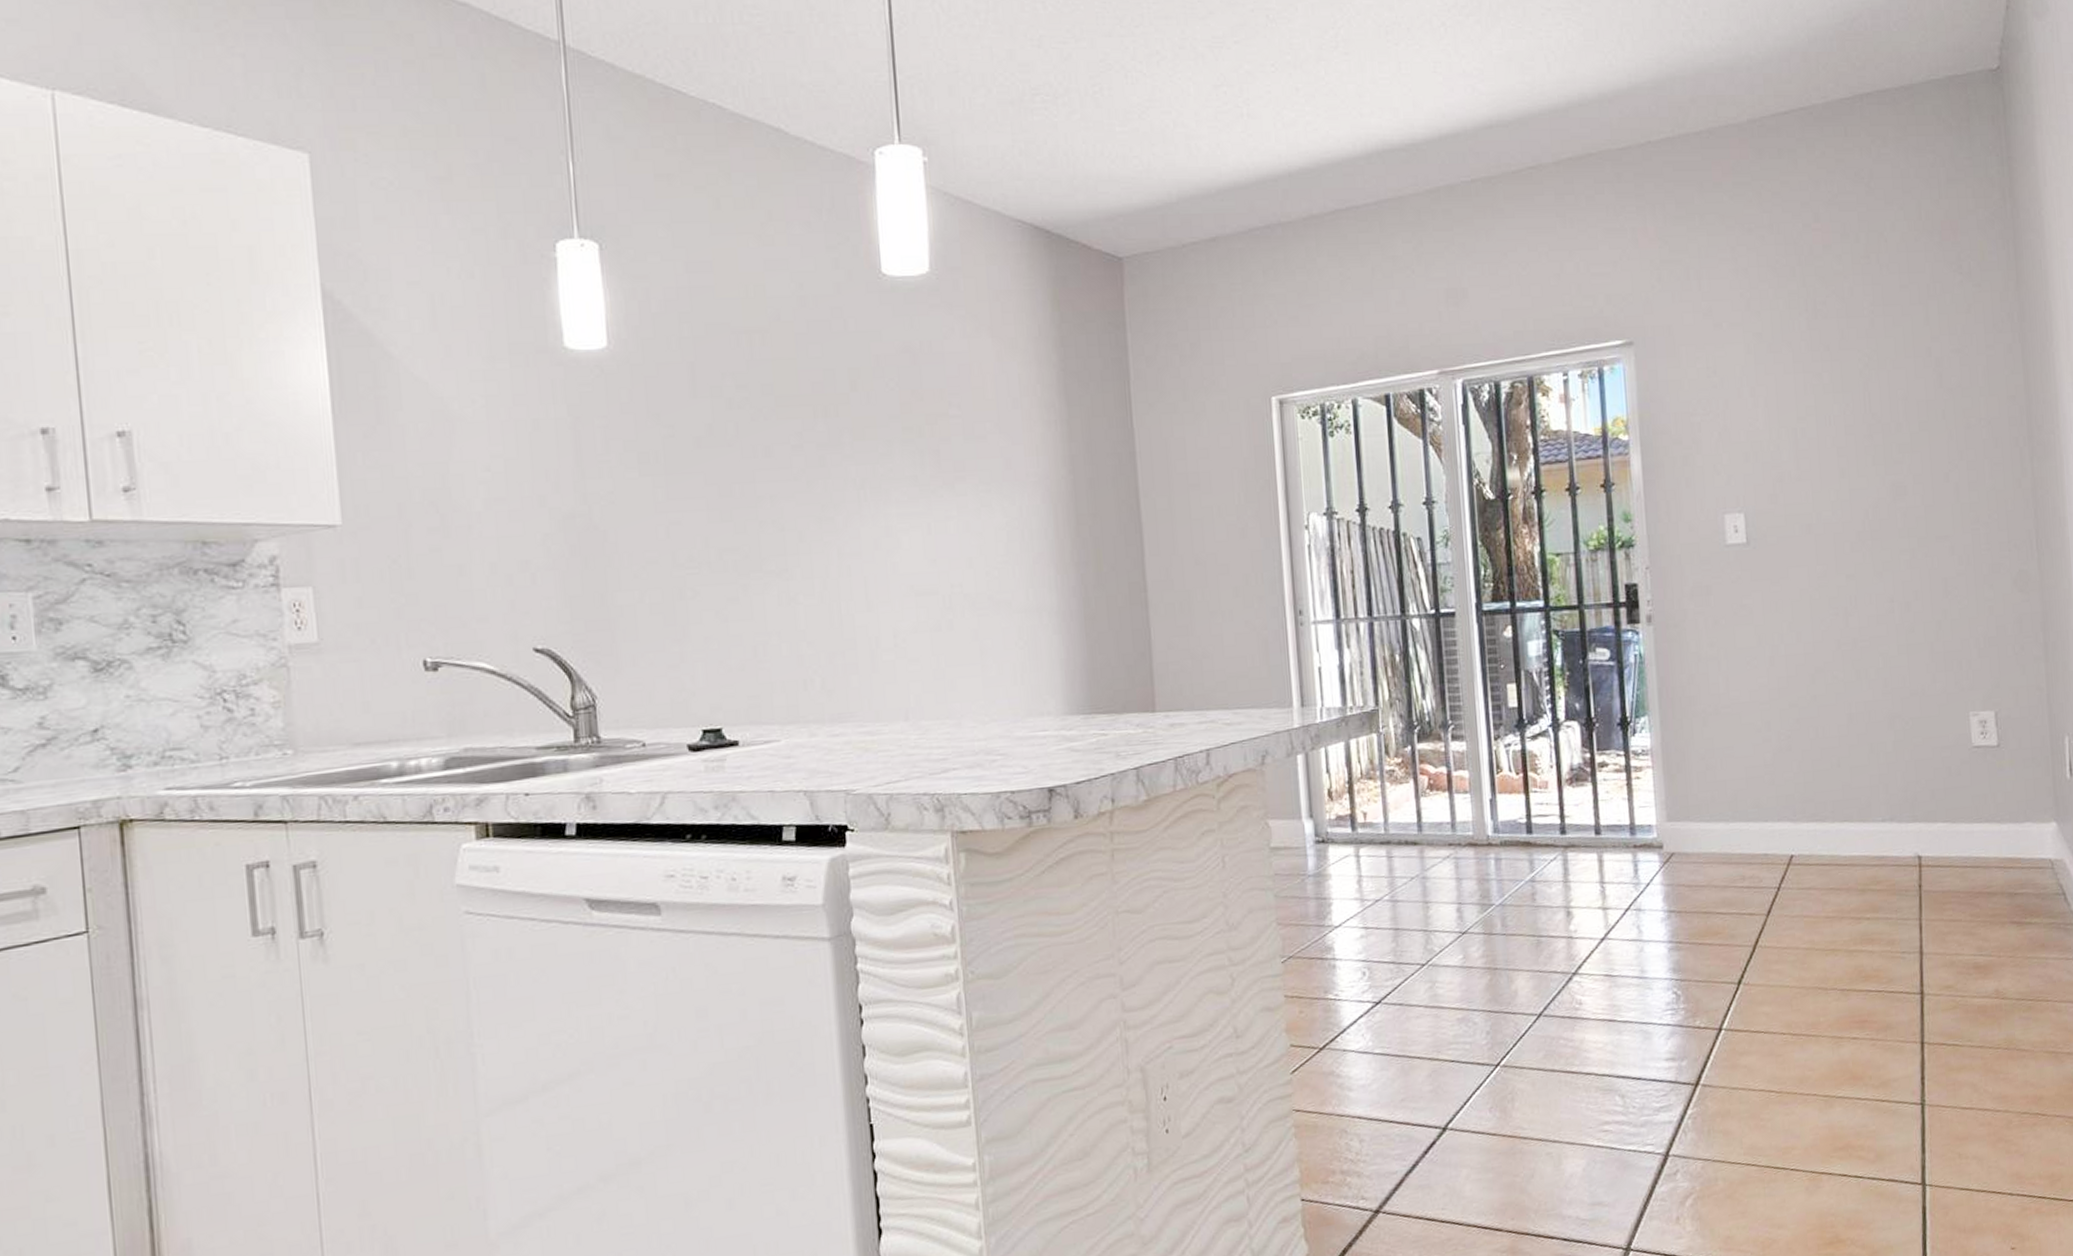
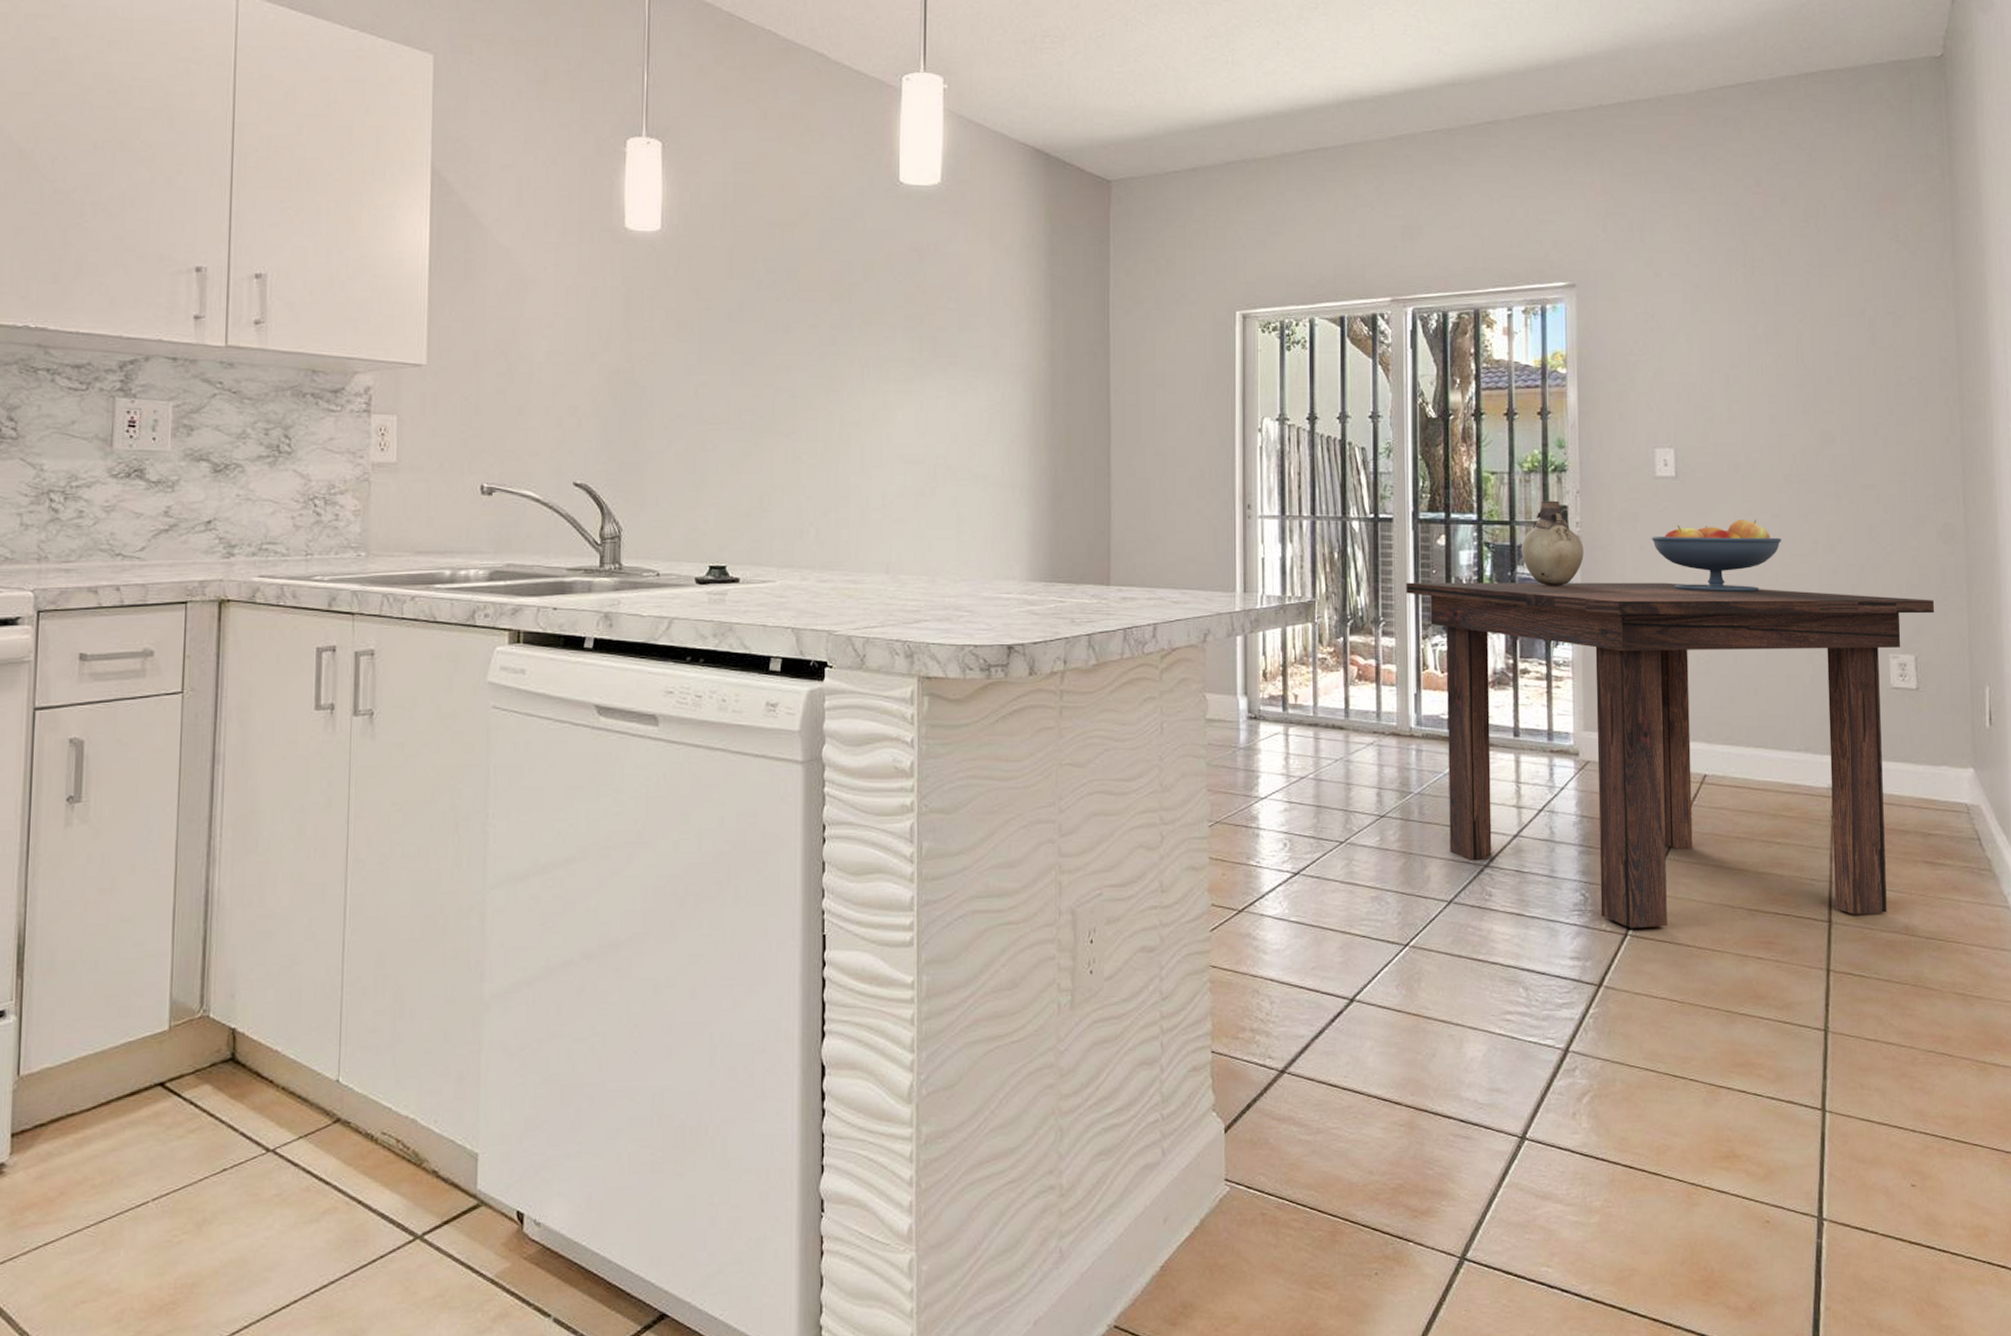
dining table: none [1473,651,2013,1022] -> present [1405,582,1935,928]
vase: none [1591,579,1657,672] -> present [1521,500,1584,586]
fruit bowl: none [1725,582,1858,664] -> present [1651,520,1782,591]

